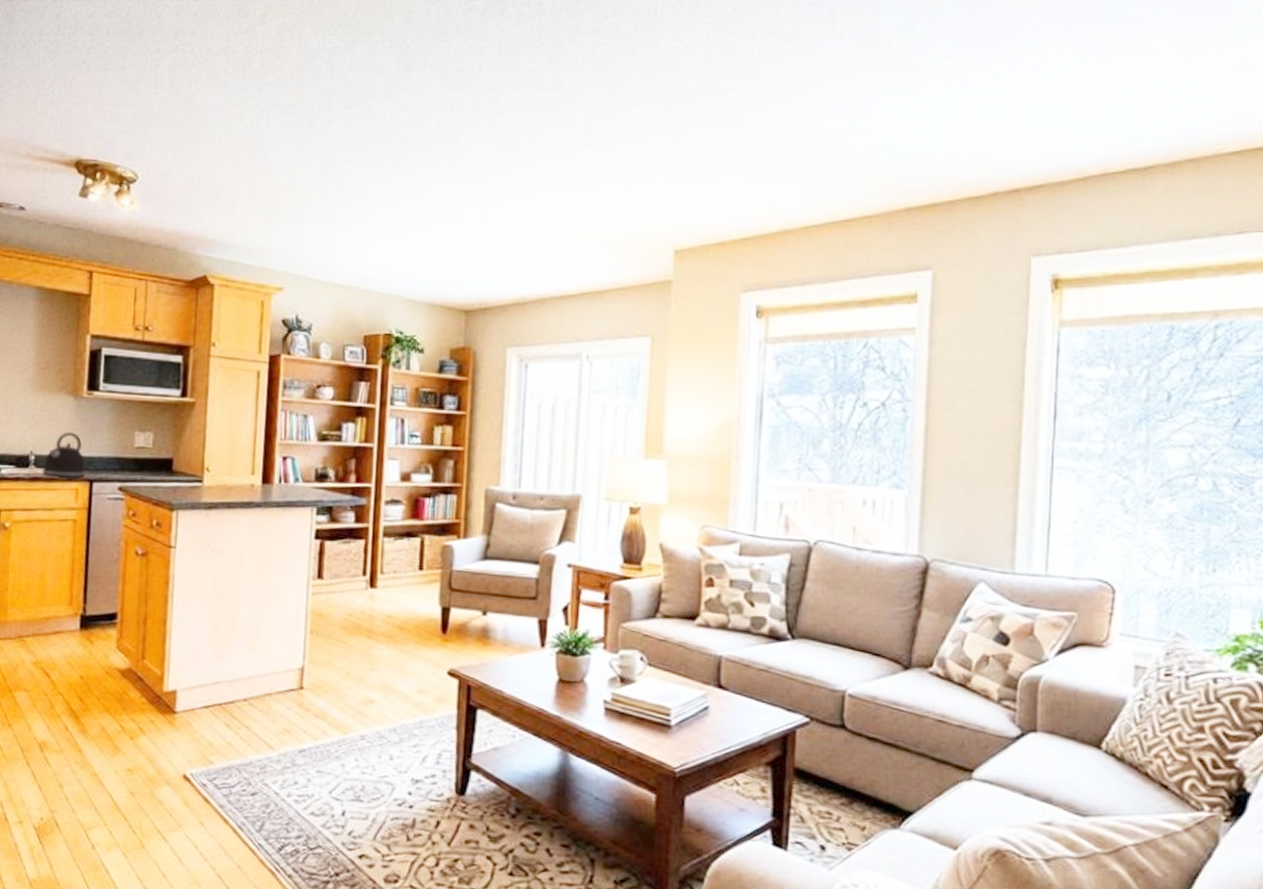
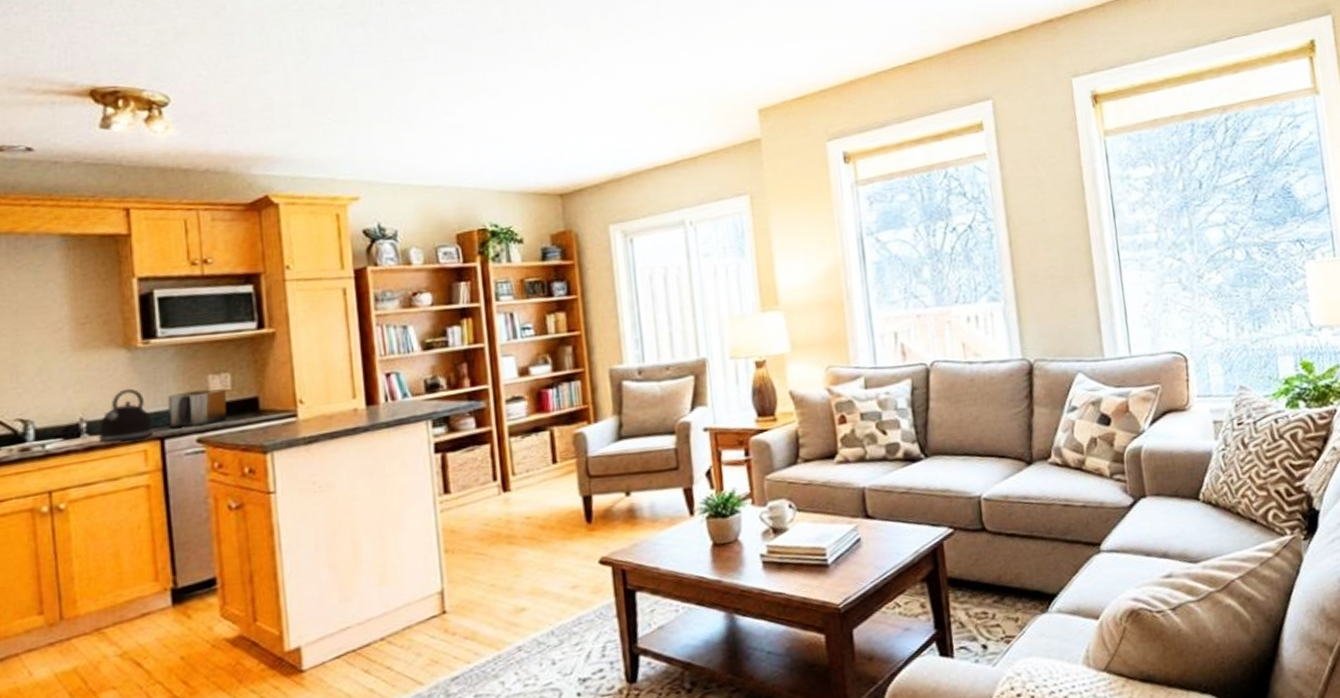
toaster: none [97,443,148,476] -> present [167,388,227,429]

